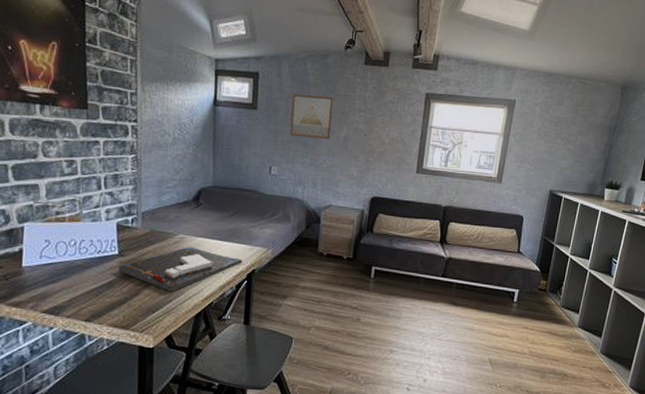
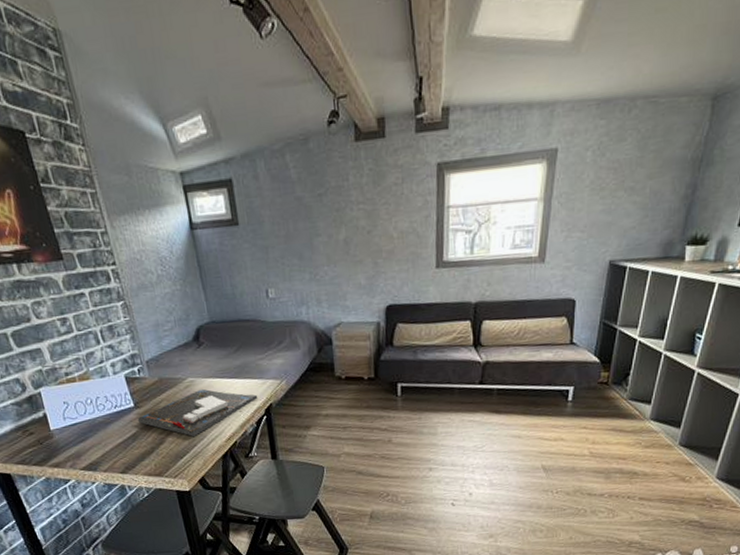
wall art: present [290,94,334,139] -> none [276,192,328,250]

